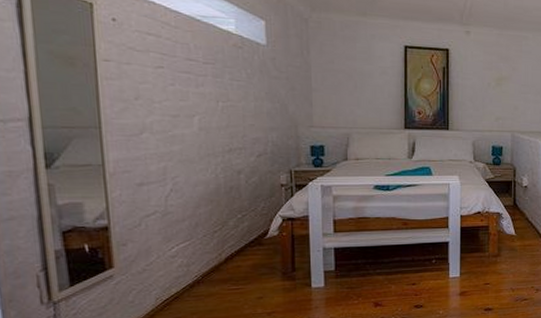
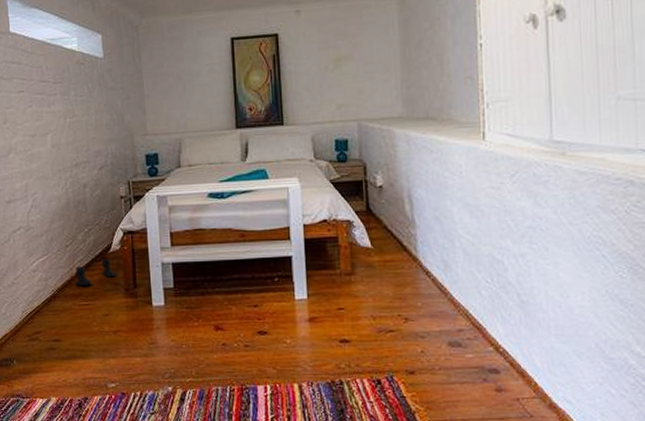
boots: none [224,243,274,271] -> present [75,258,117,286]

